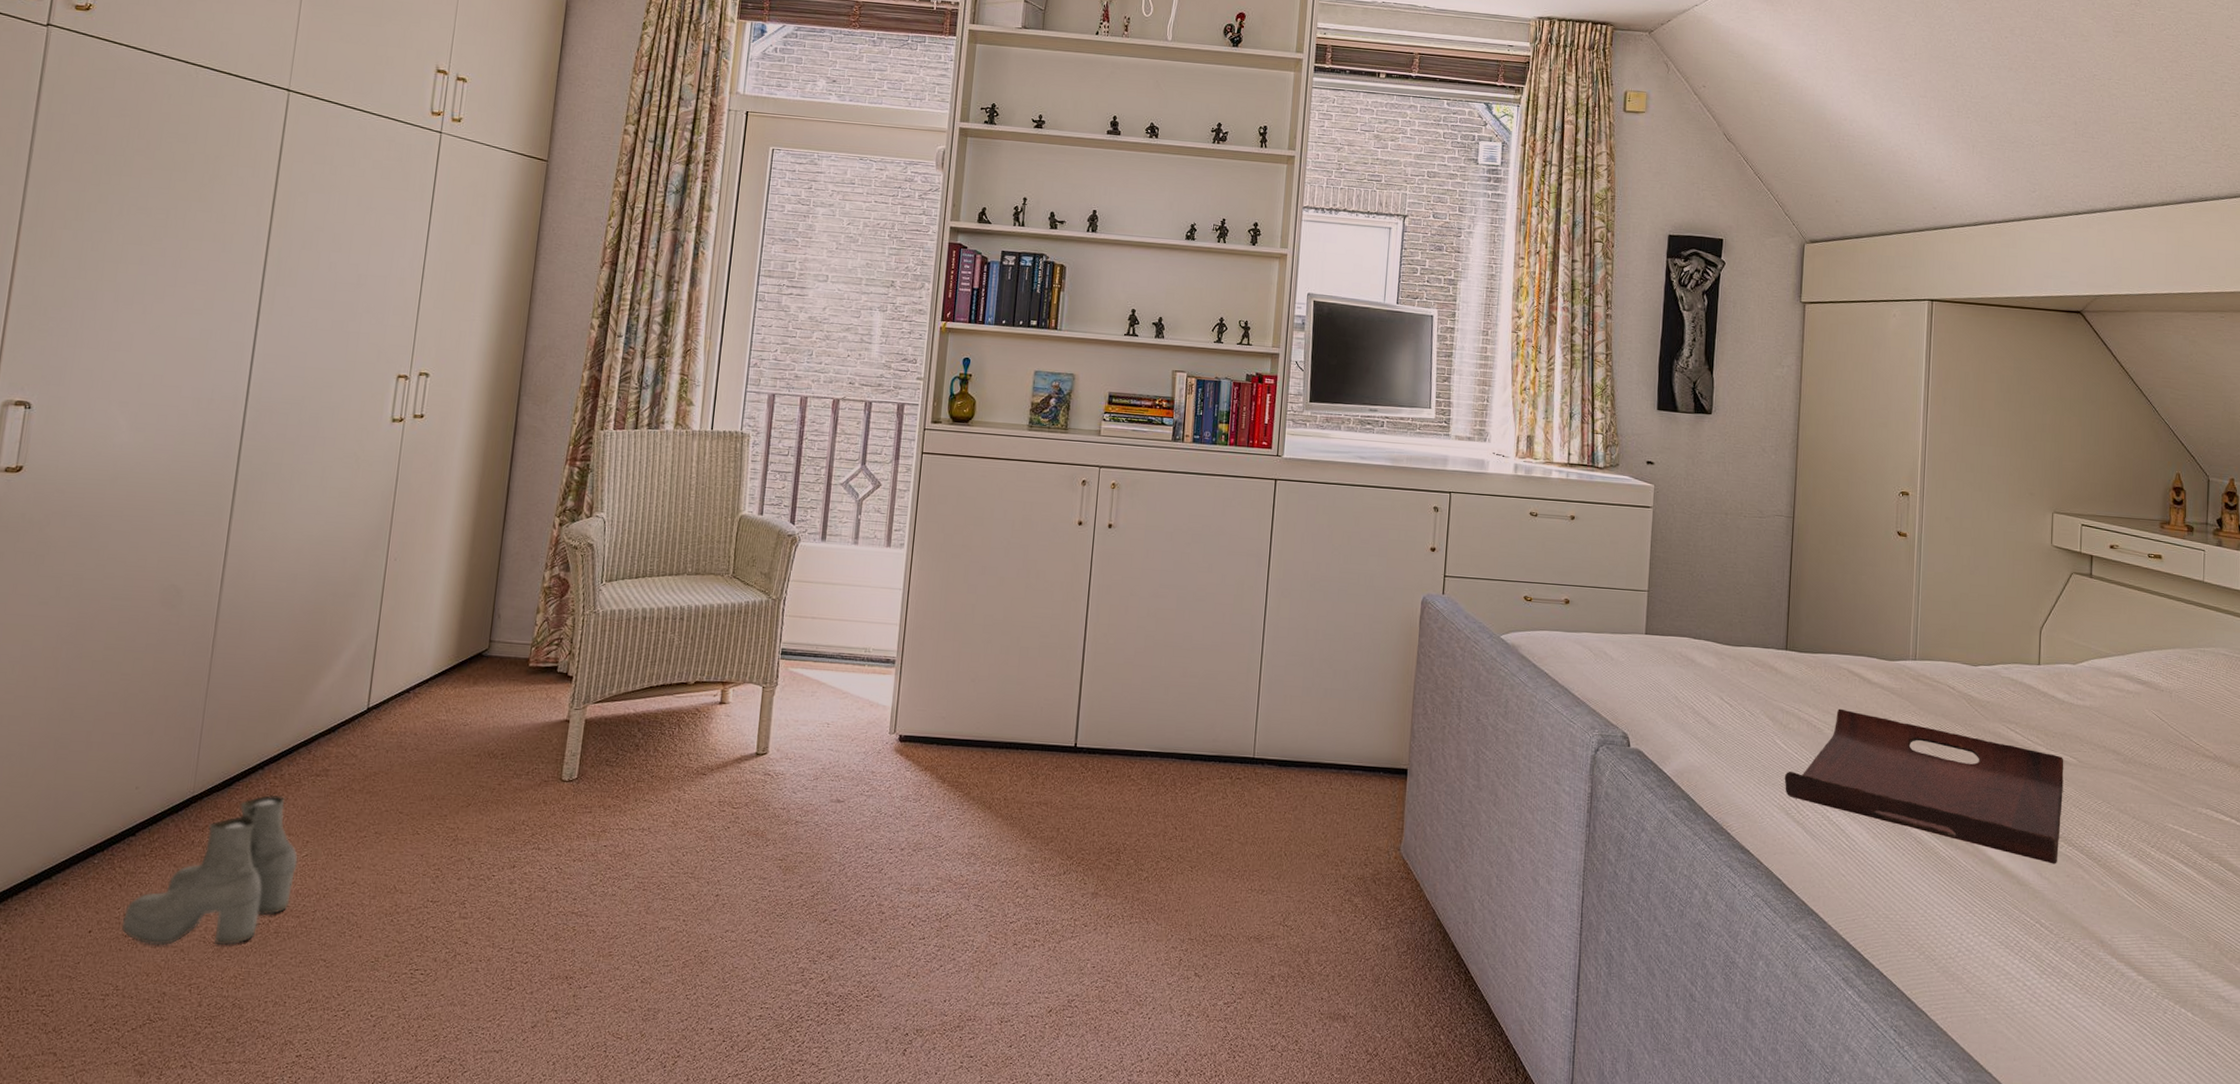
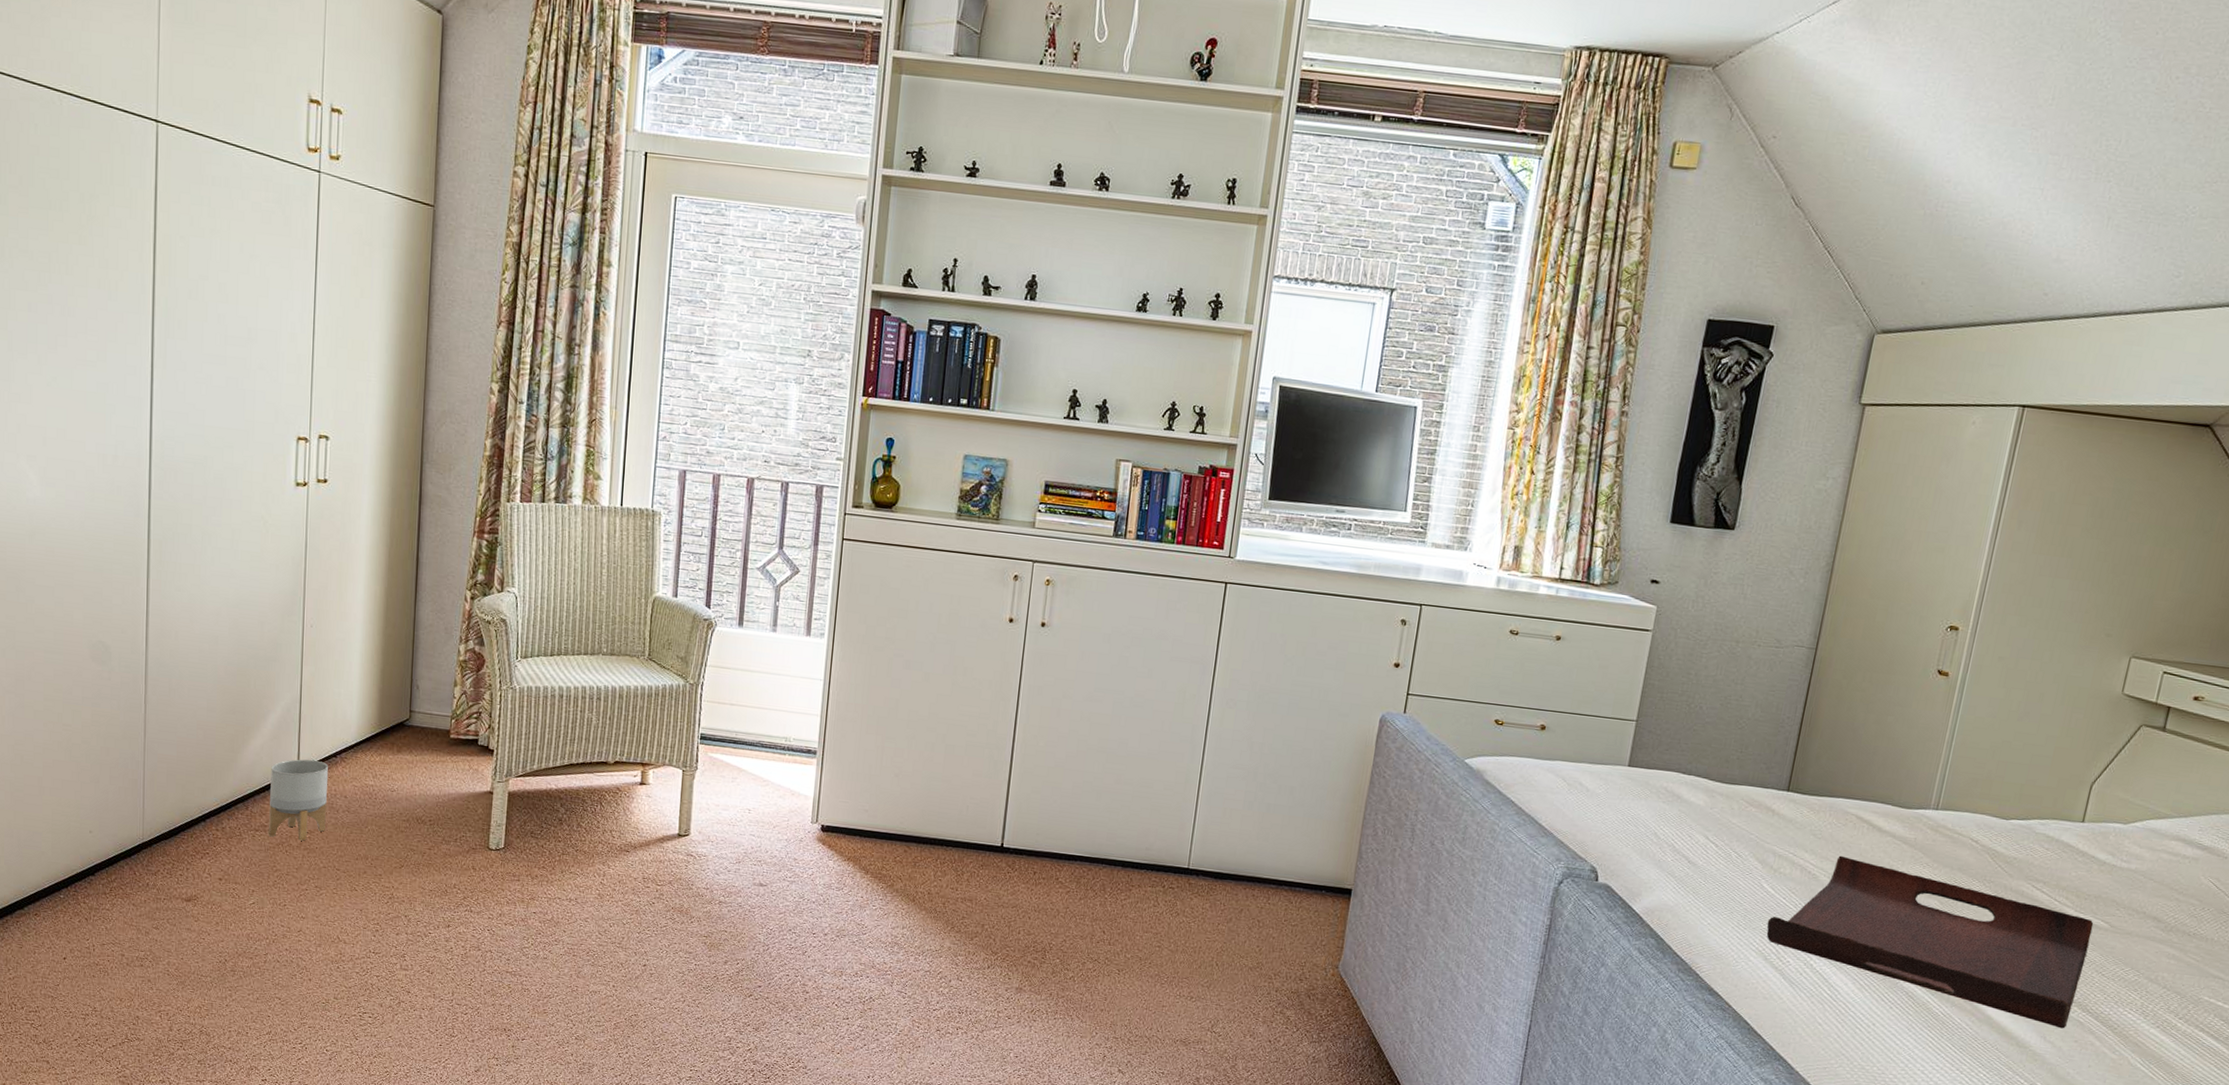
boots: present [122,795,298,946] -> none [93,846,246,979]
planter: none [329,696,400,784] -> present [268,759,328,841]

